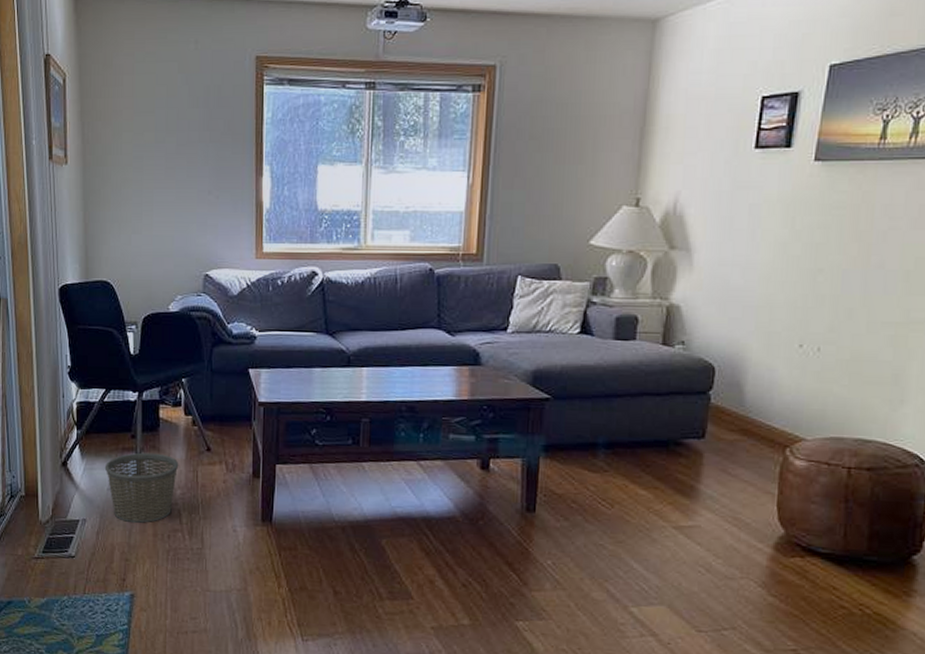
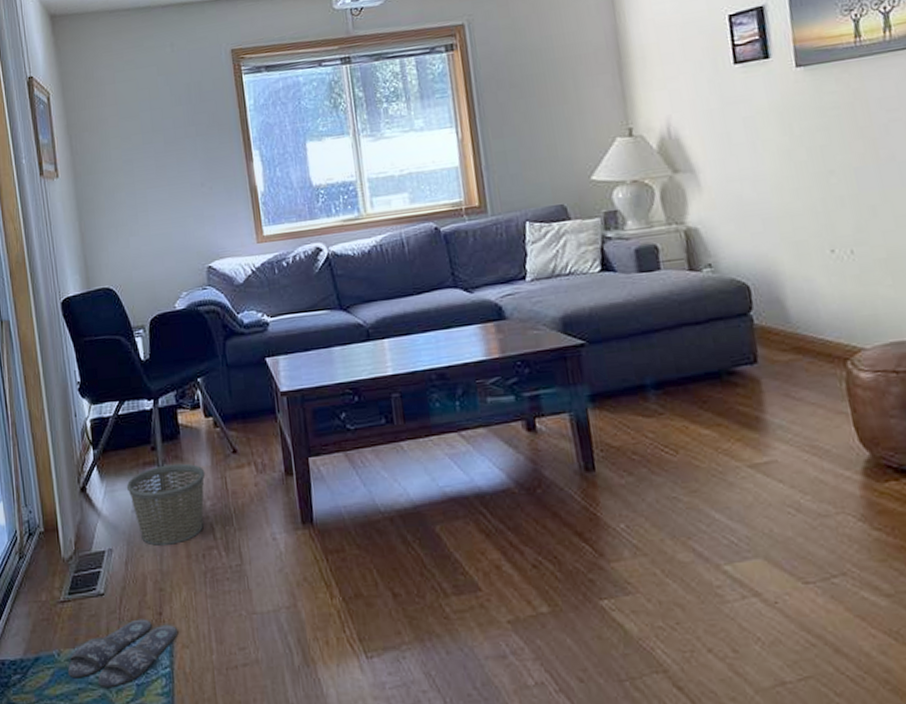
slippers: none [36,581,137,635] -> present [67,618,177,687]

